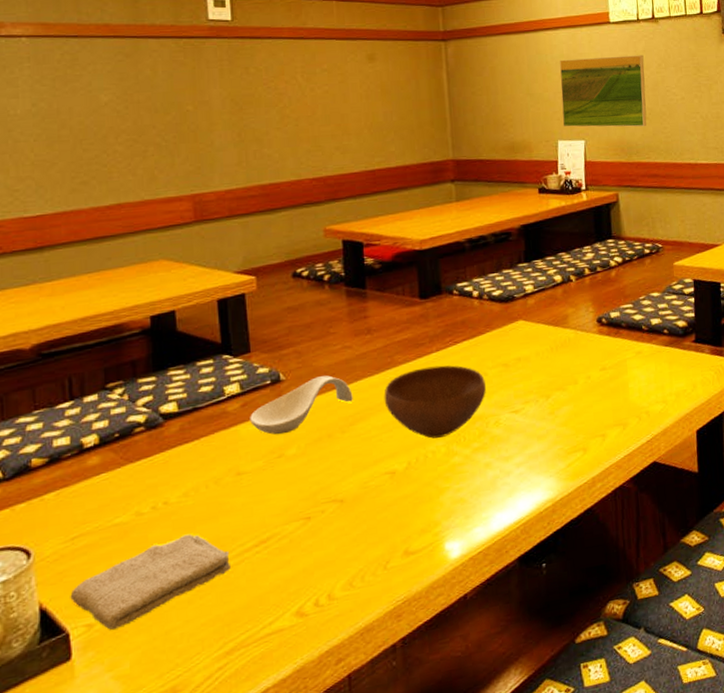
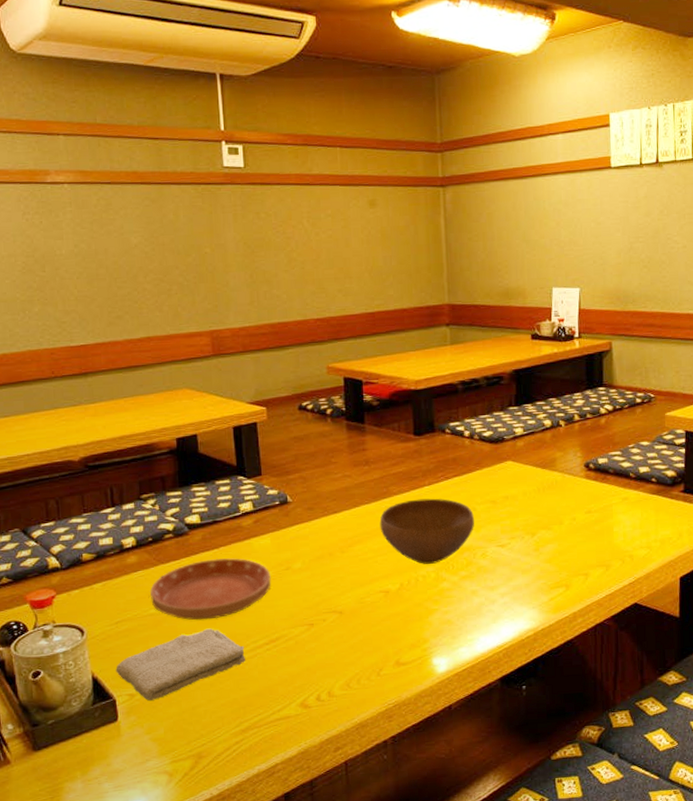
saucer: none [116,449,262,527] -> present [150,558,271,620]
spoon rest: present [250,375,353,435] -> none [261,500,352,550]
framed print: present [560,55,647,127] -> none [557,201,646,276]

